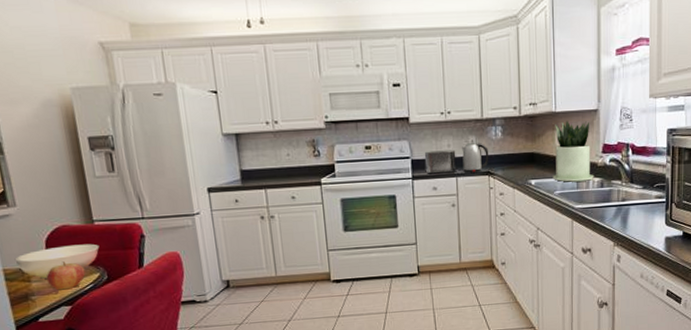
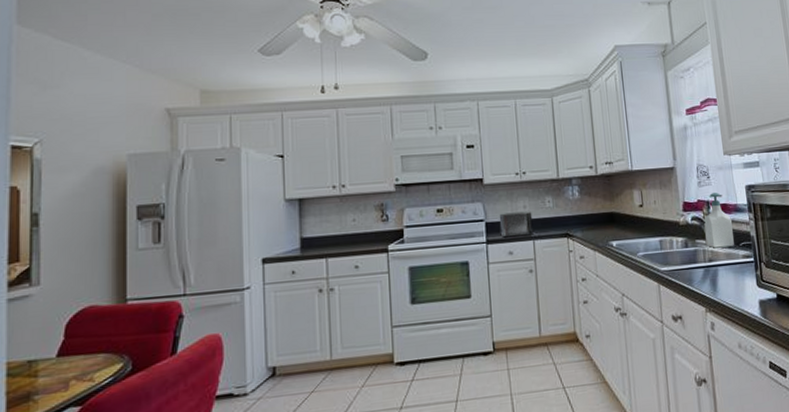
bowl: present [14,243,100,279] -> none [24,327,128,373]
fruit: present [46,261,86,290] -> none [57,350,106,387]
kettle: present [462,142,489,173] -> none [538,202,567,236]
planter: present [552,121,594,182] -> none [632,179,678,243]
soap bottle: none [622,135,650,189] -> present [704,193,734,248]

